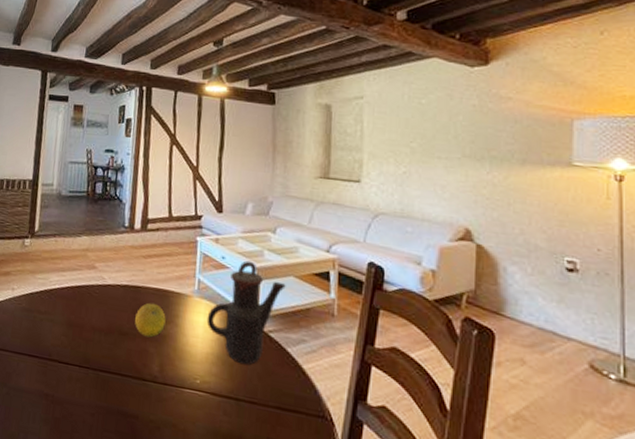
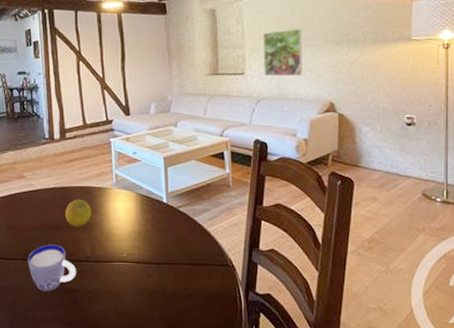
cup: none [84,352,139,412] -> present [28,244,76,292]
teapot: present [206,260,286,365] -> none [126,152,189,236]
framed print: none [384,136,434,193] -> present [263,29,303,77]

